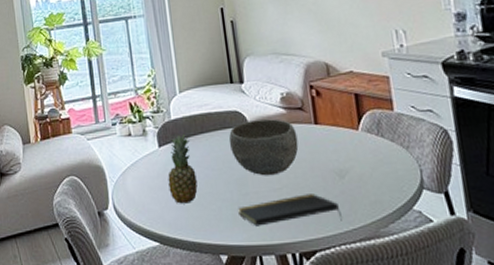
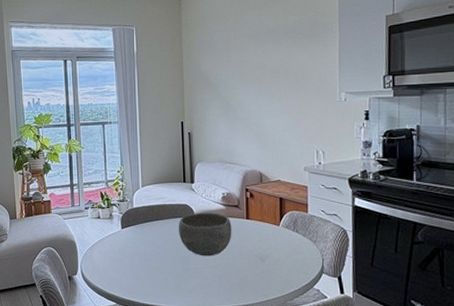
fruit: present [167,133,198,204] -> none [127,219,150,274]
notepad: present [238,194,342,227] -> none [180,272,259,294]

